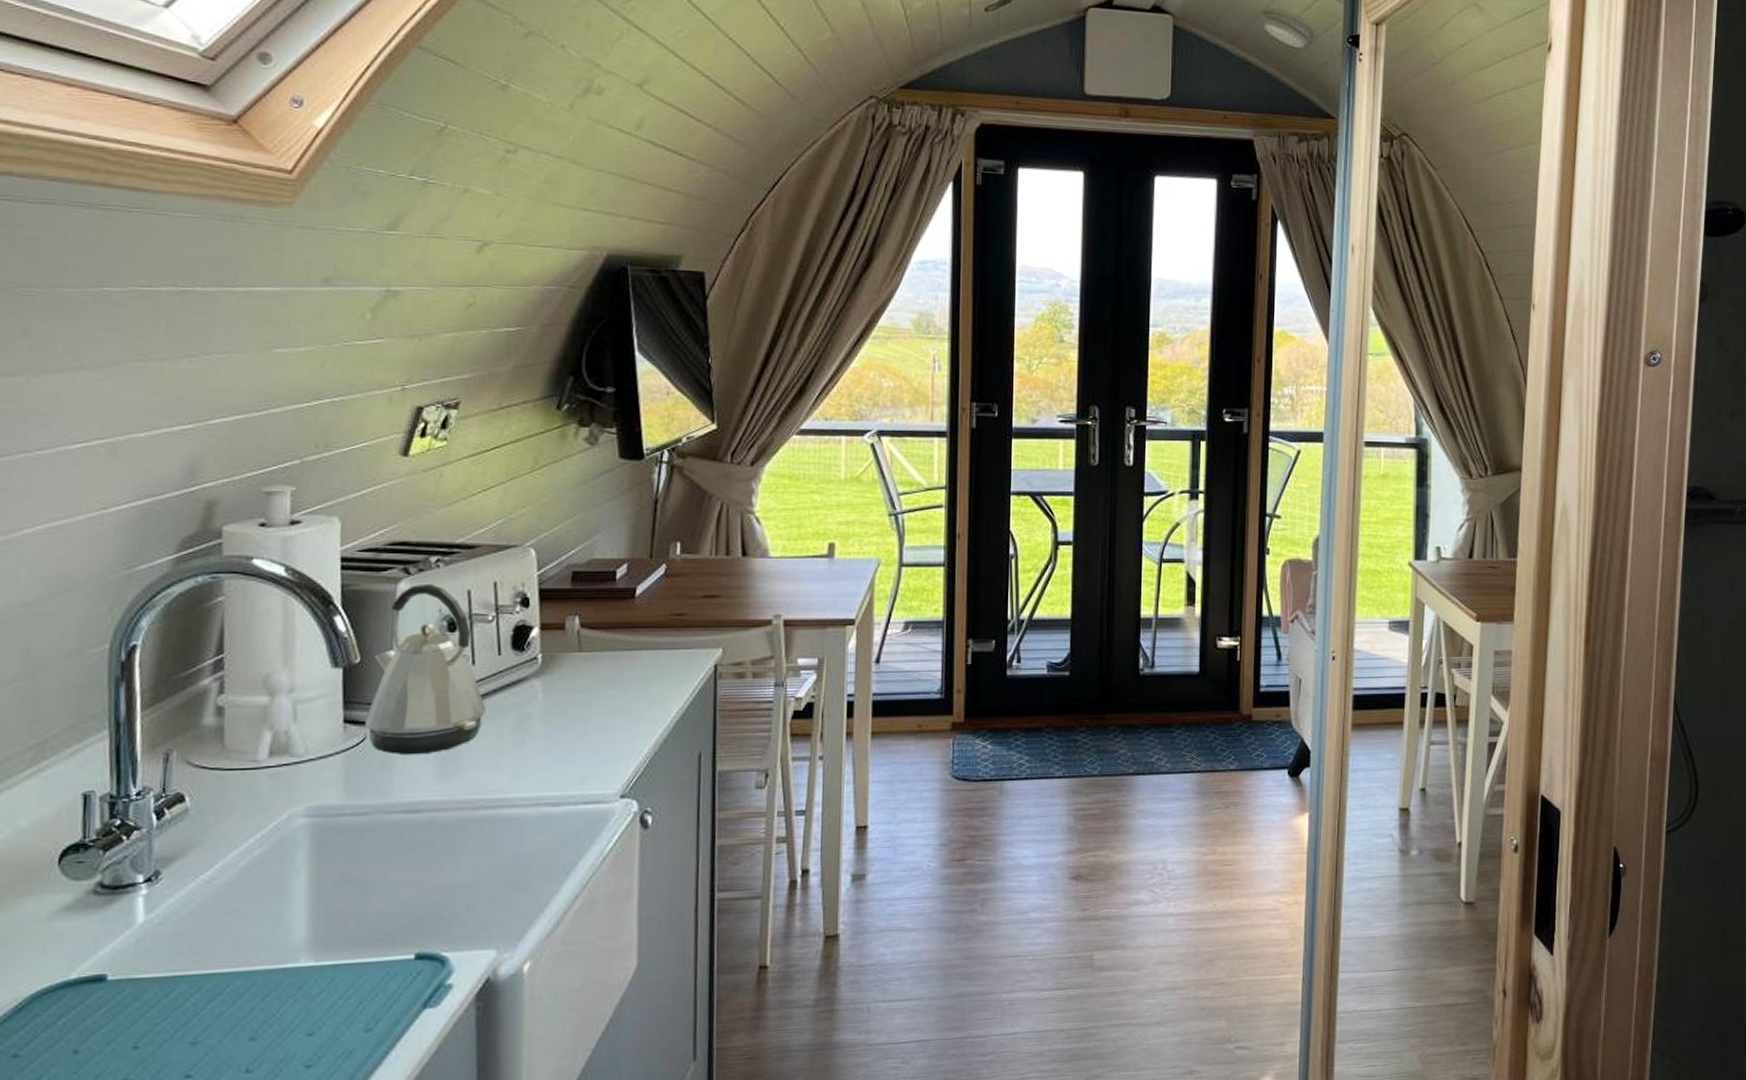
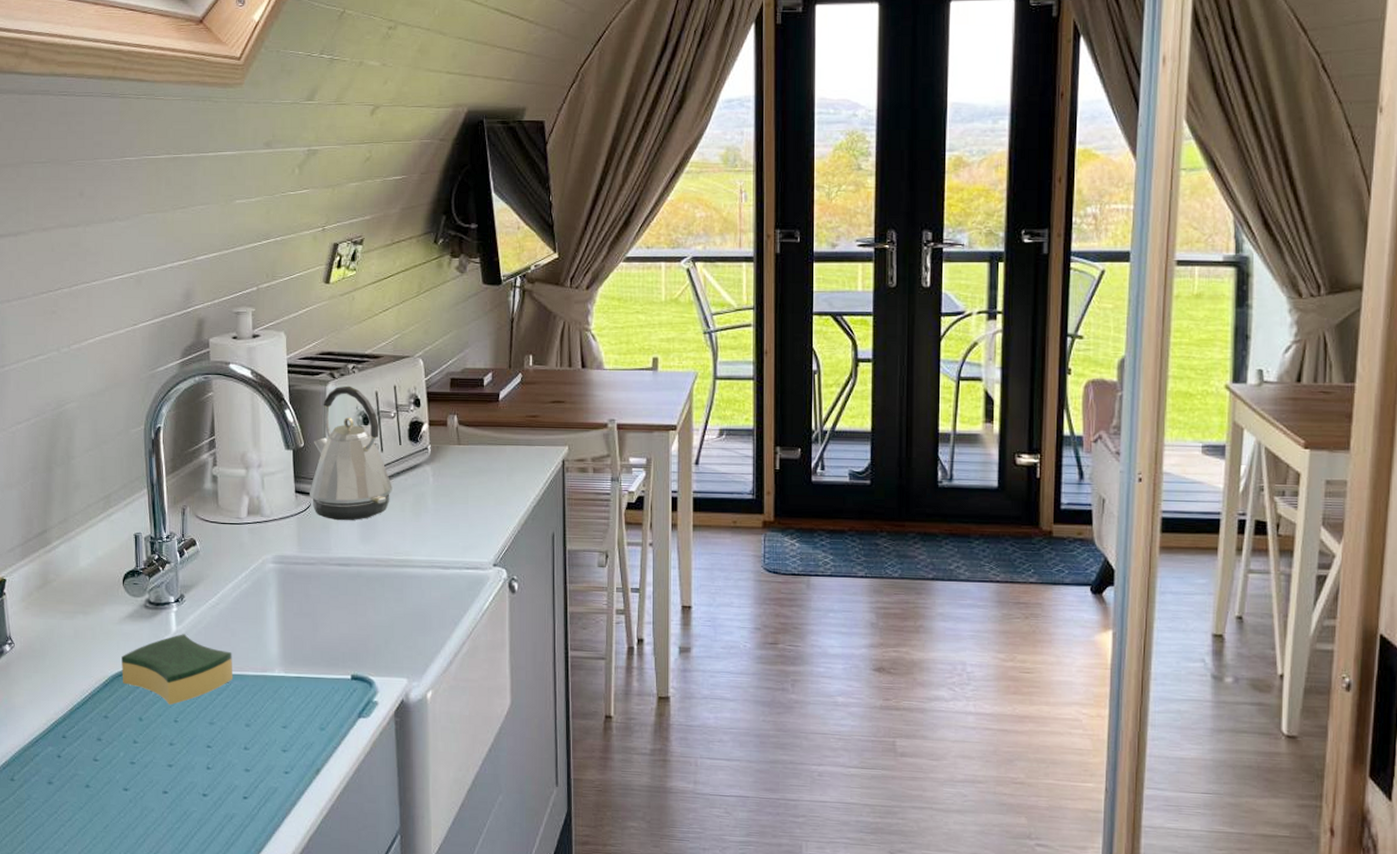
sponge: none [47,924,234,1027] -> present [121,634,233,706]

